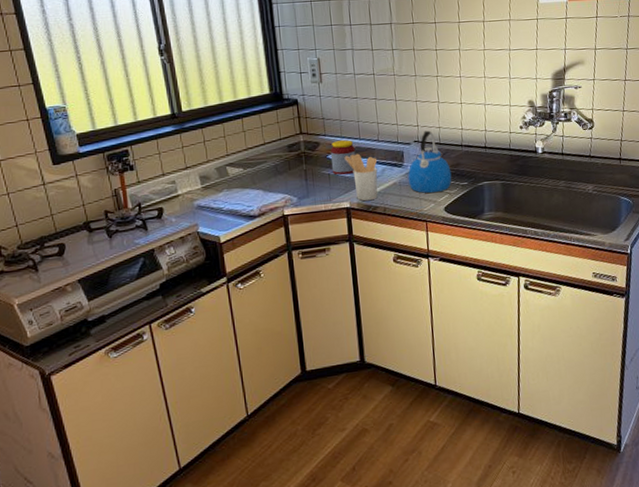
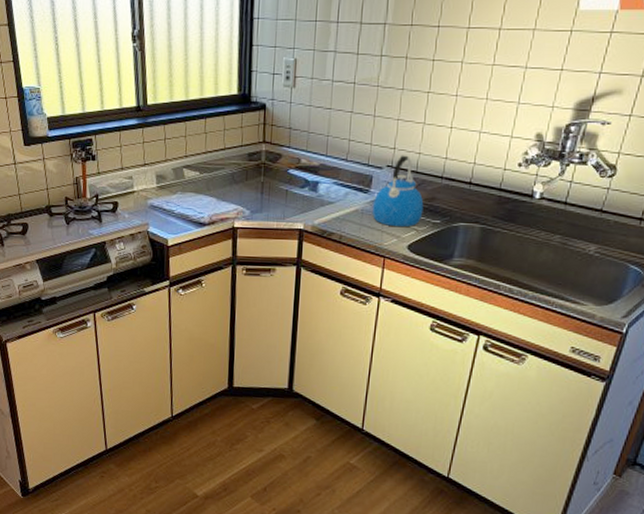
jar: present [330,140,356,176] -> none [290,155,320,194]
utensil holder: present [344,153,378,201] -> none [306,171,342,226]

